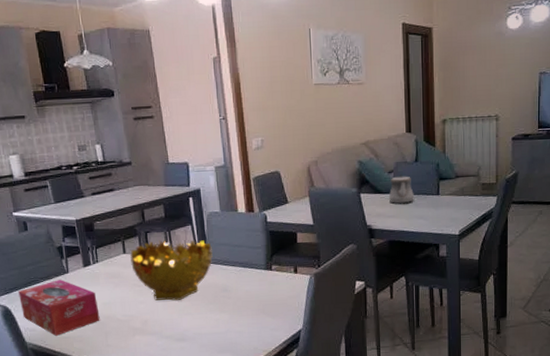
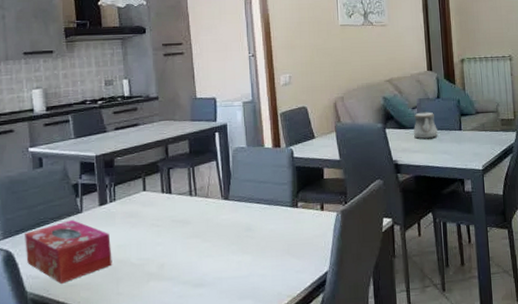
decorative bowl: present [130,239,213,301] -> none [150,175,237,242]

